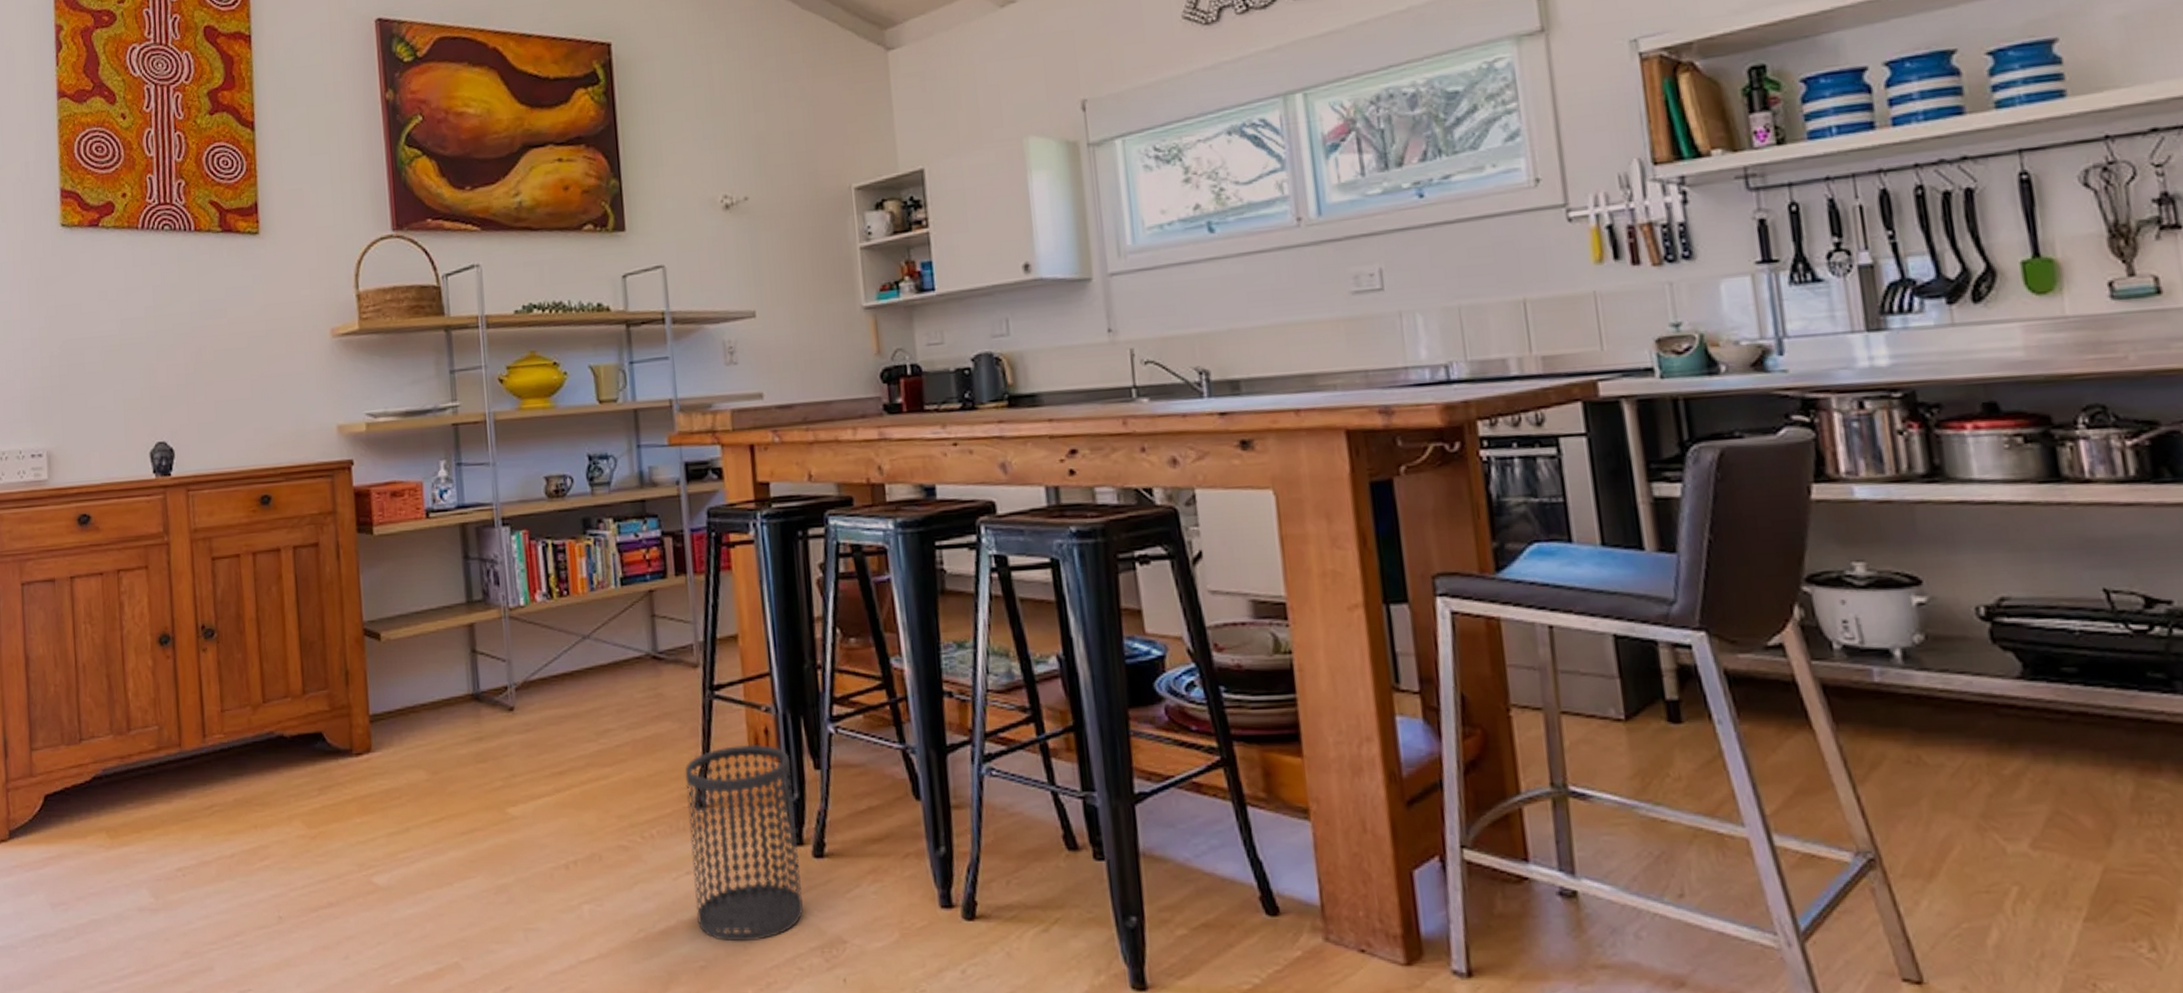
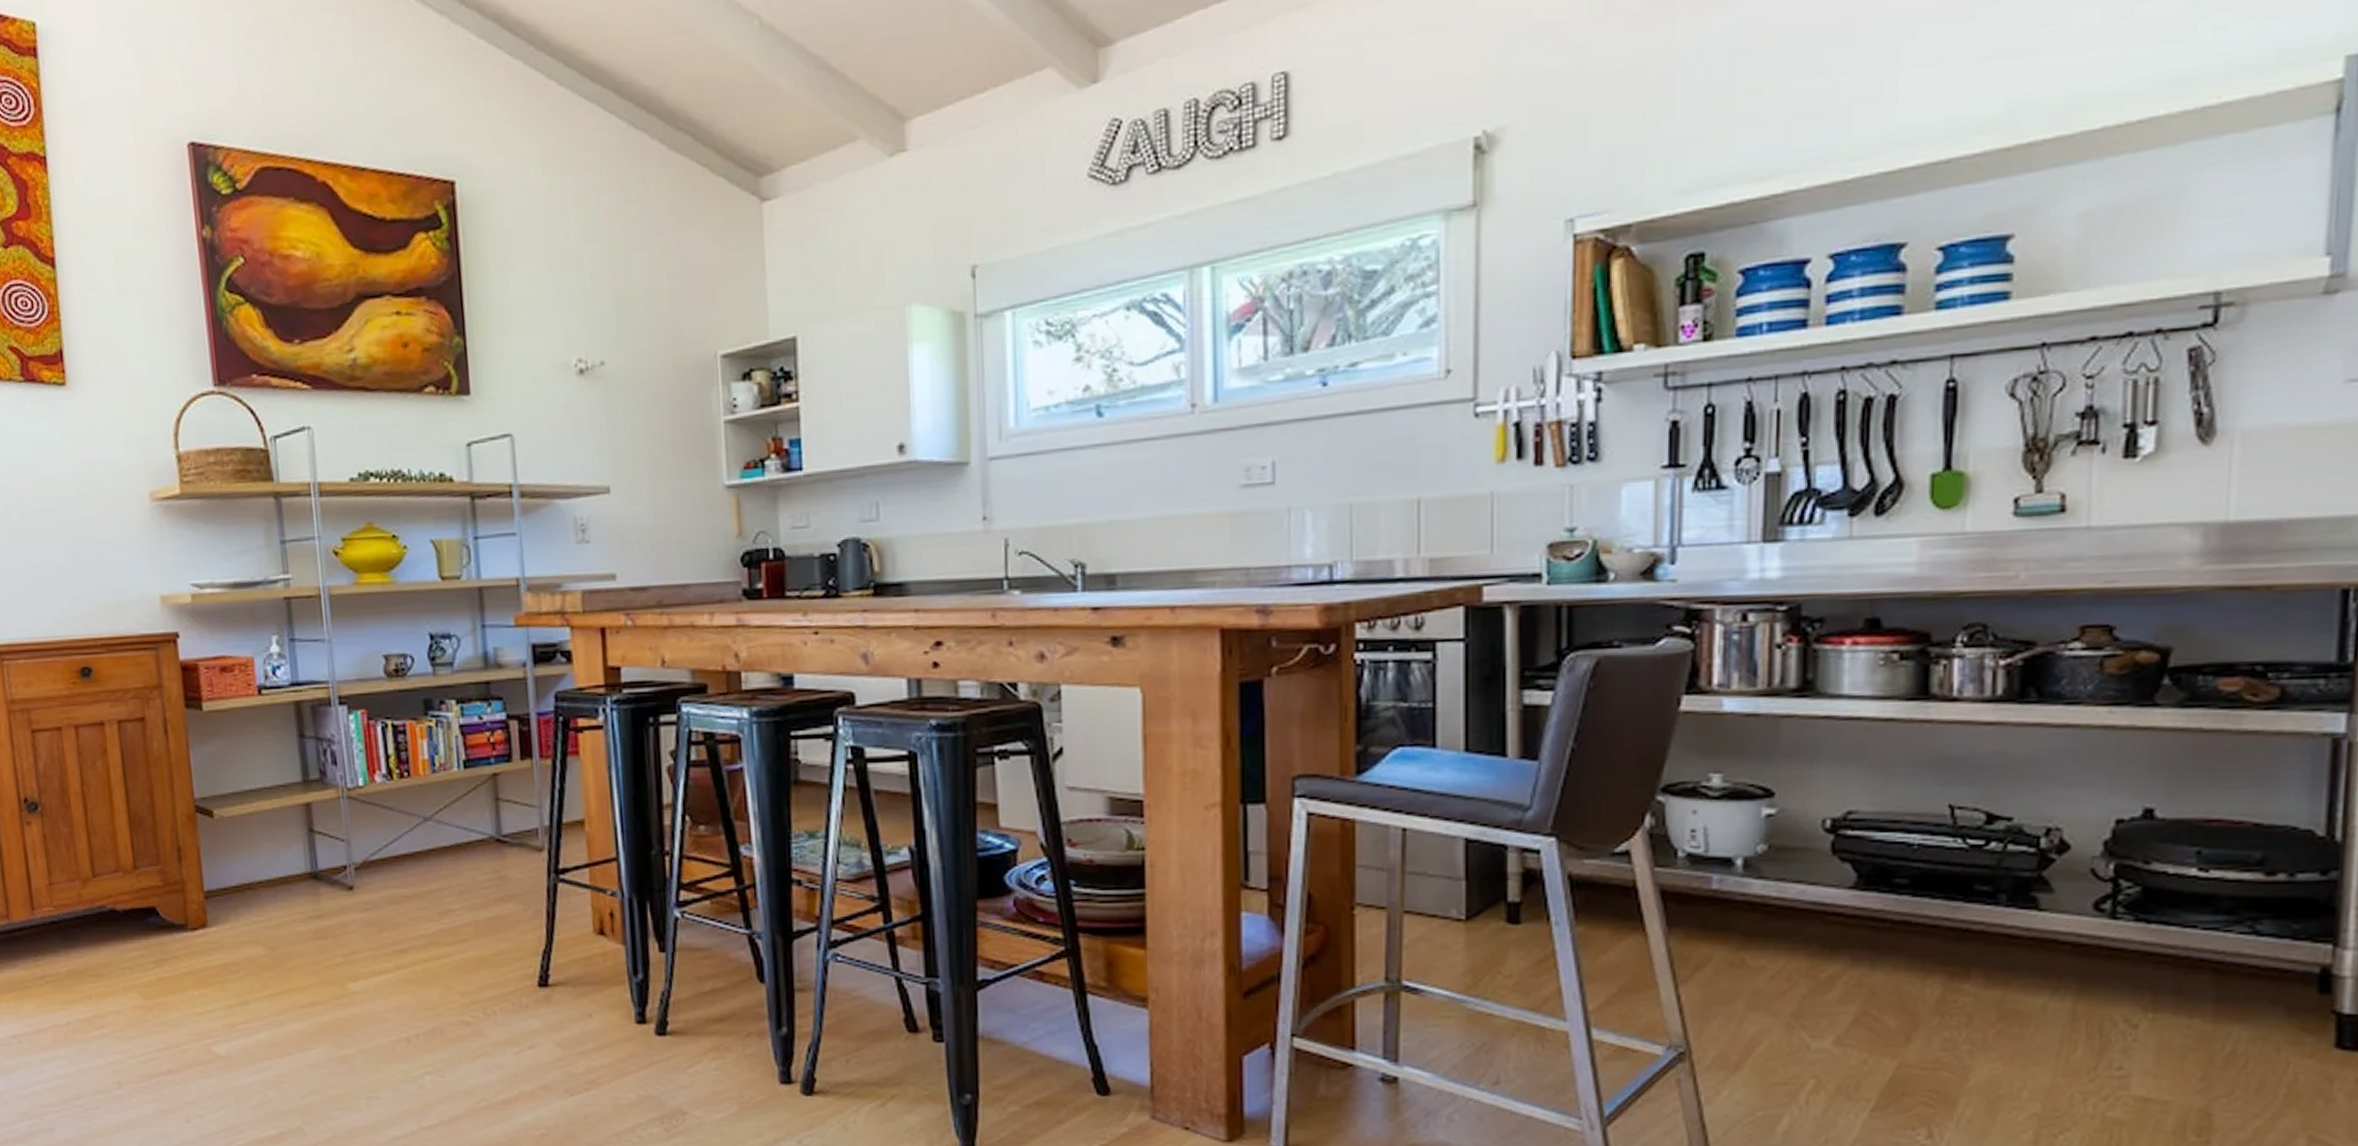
wastebasket: present [685,744,803,942] -> none [528,926,644,1112]

